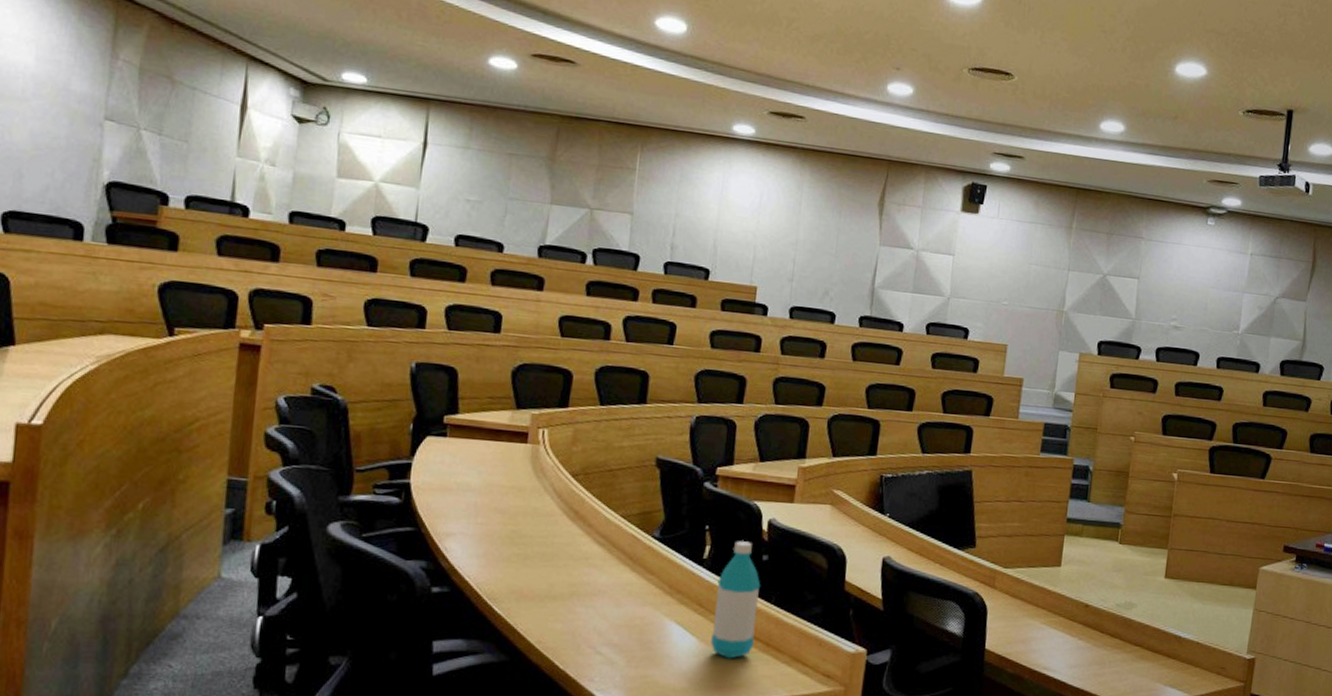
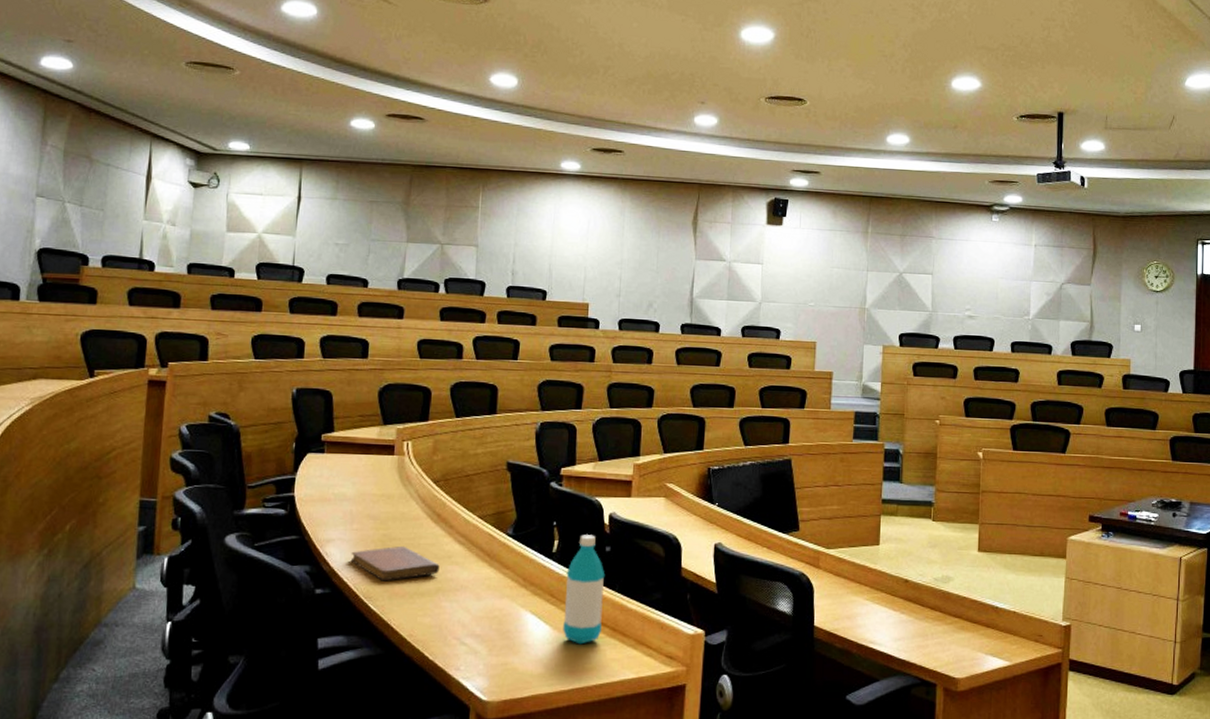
notebook: none [474,544,575,582] -> present [351,545,440,581]

